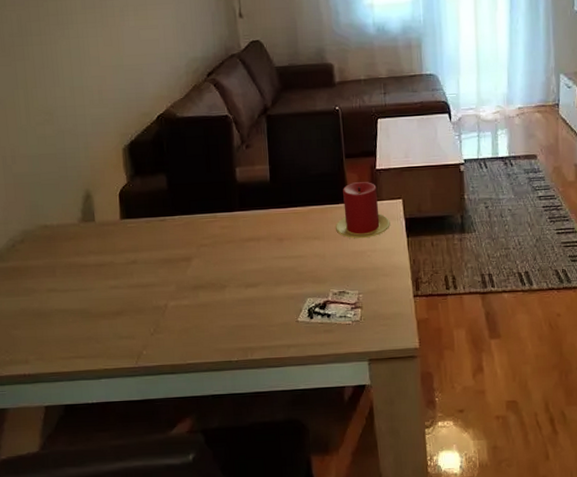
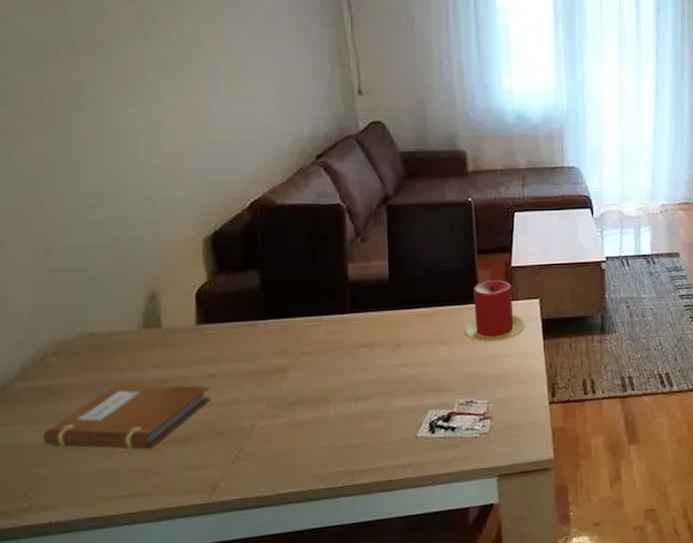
notebook: none [16,266,134,320] -> present [42,383,212,449]

